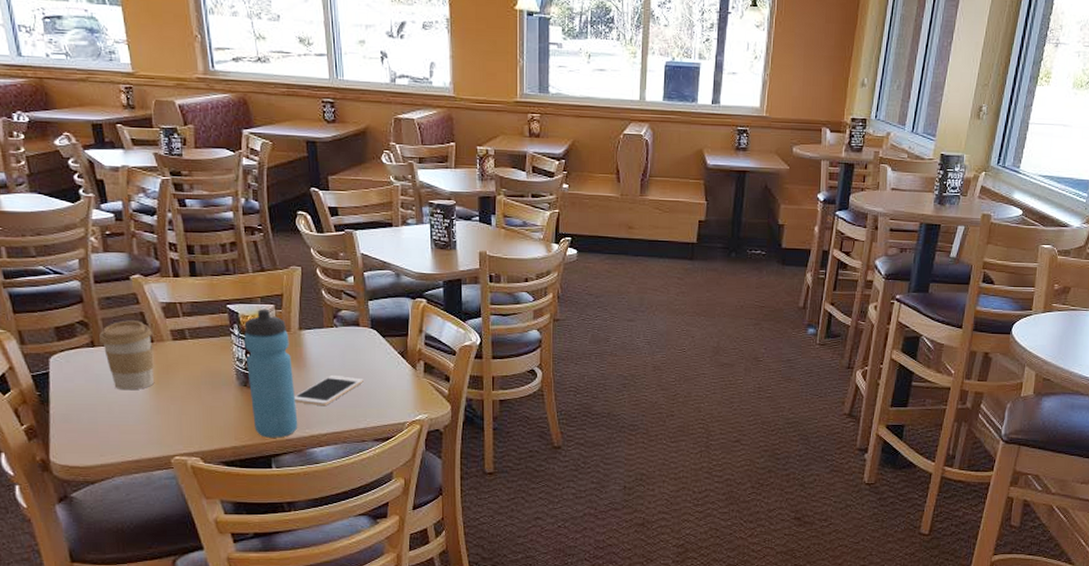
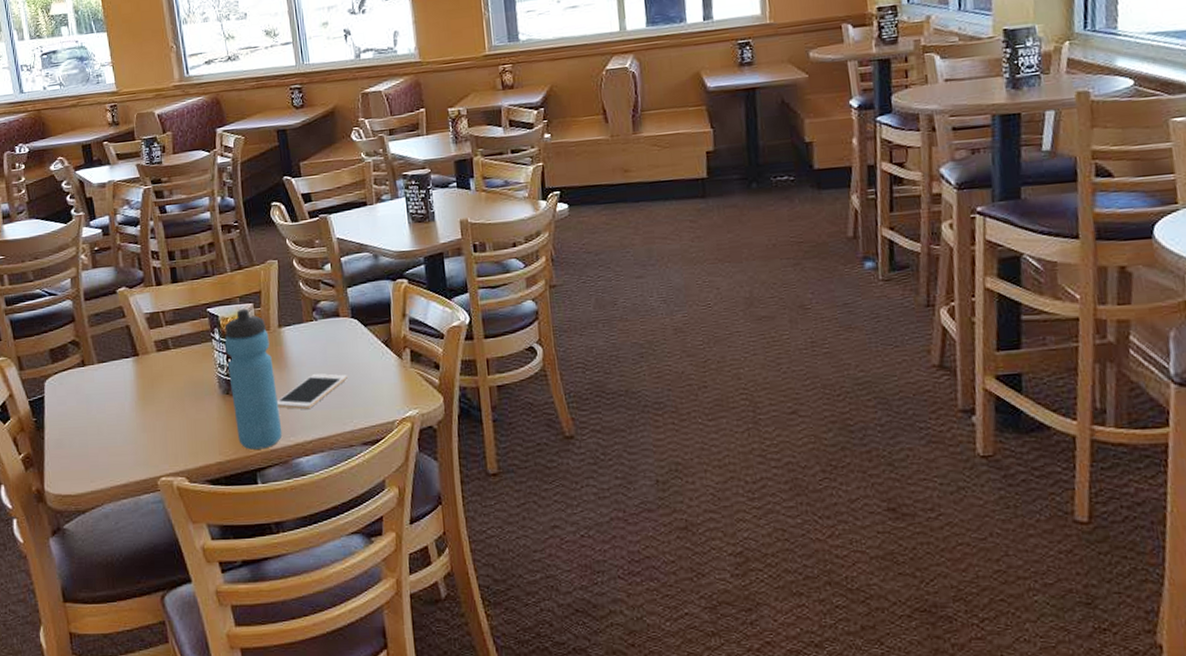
coffee cup: present [99,320,154,391] -> none [89,334,140,409]

